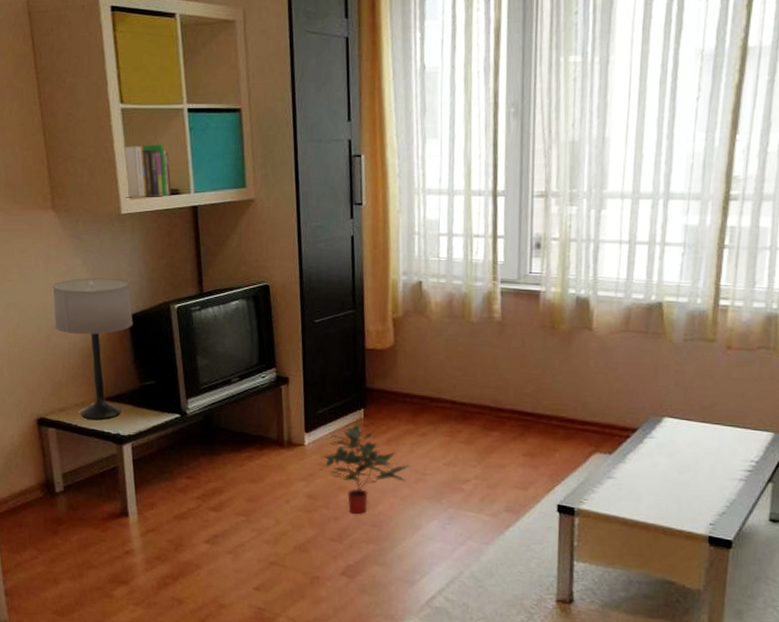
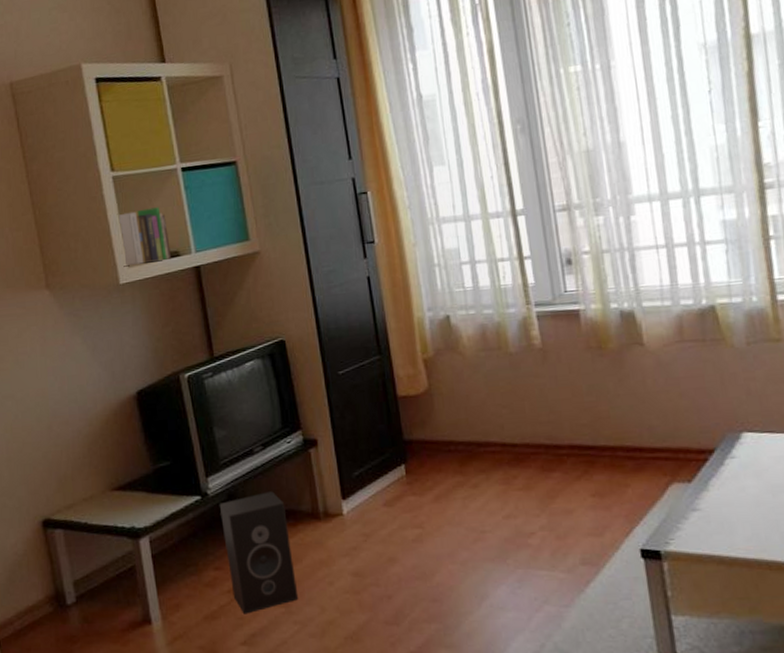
table lamp: present [52,277,133,420] -> none [51,353,141,515]
speaker: none [196,417,258,518] -> present [219,491,299,615]
potted plant: present [323,425,412,514] -> none [365,484,468,589]

